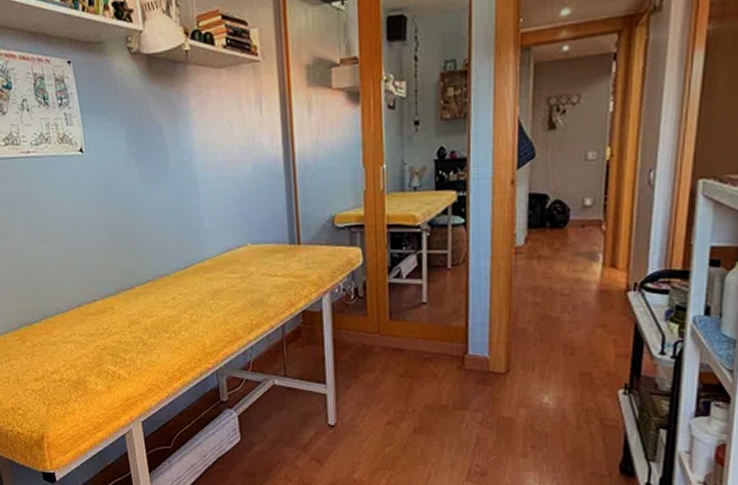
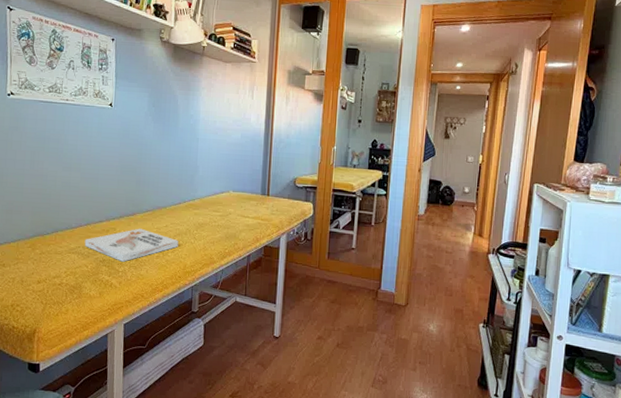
book: none [79,304,192,348] -> present [84,228,179,262]

